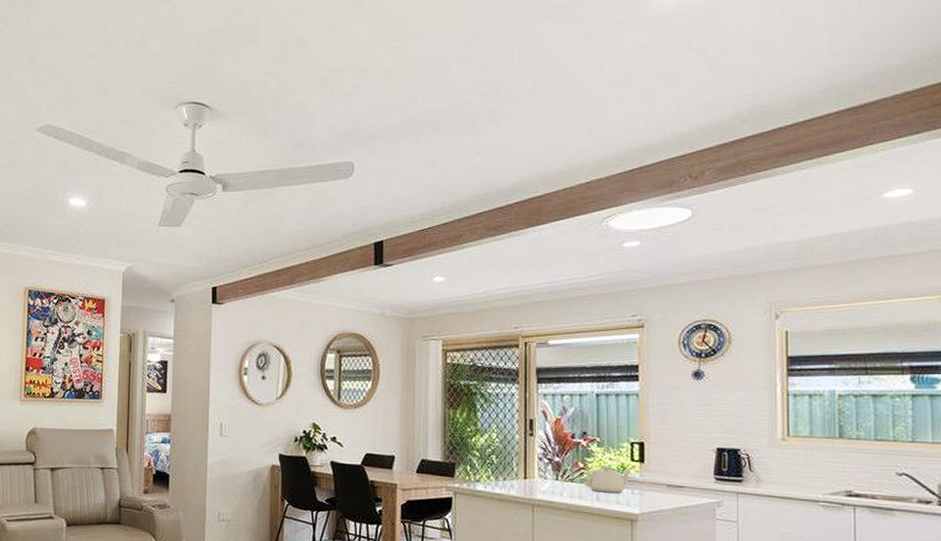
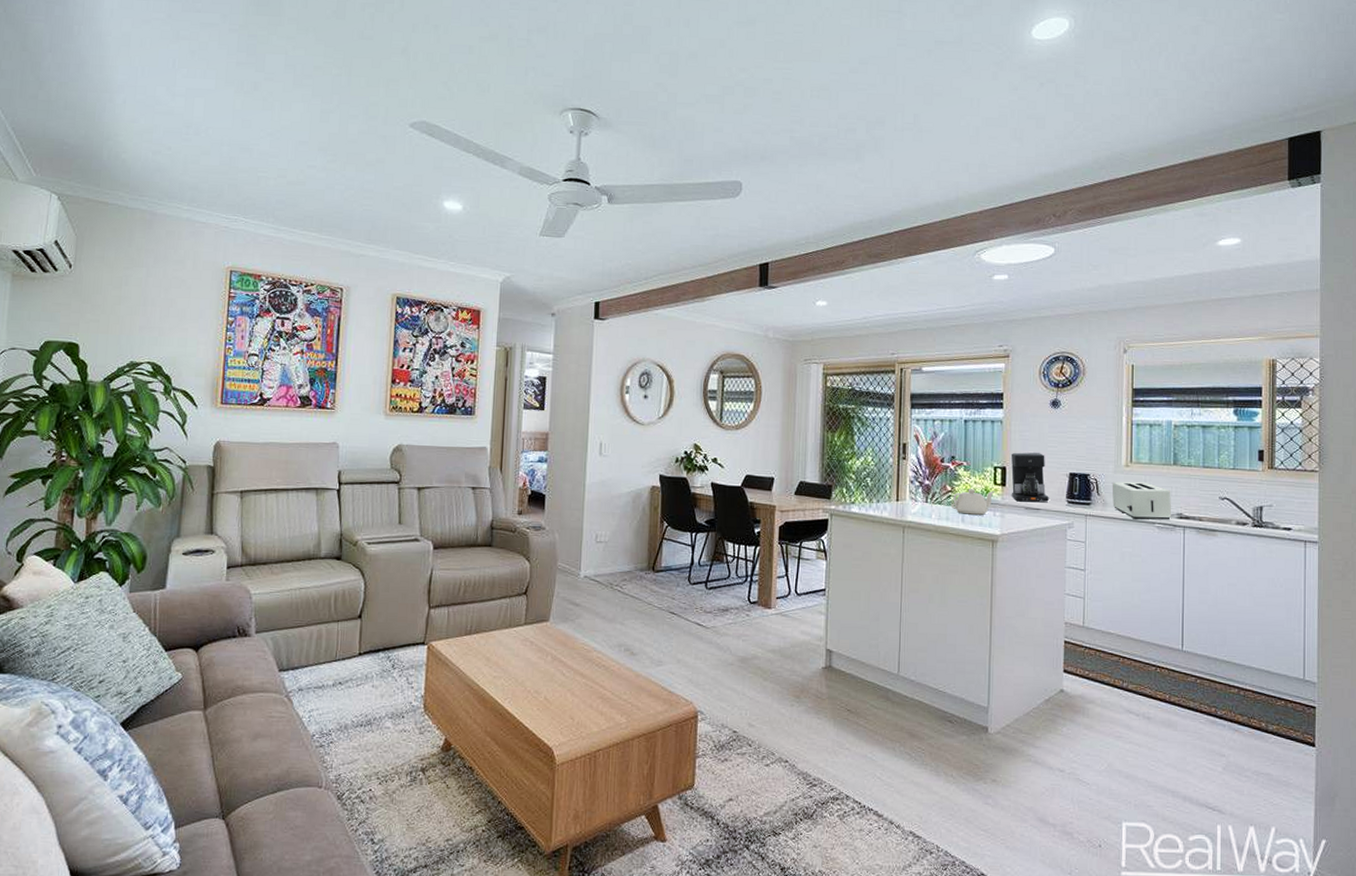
coffee maker: none [650,427,694,480] -> present [1011,452,1049,503]
toaster: none [766,456,839,498] -> present [1112,481,1172,520]

